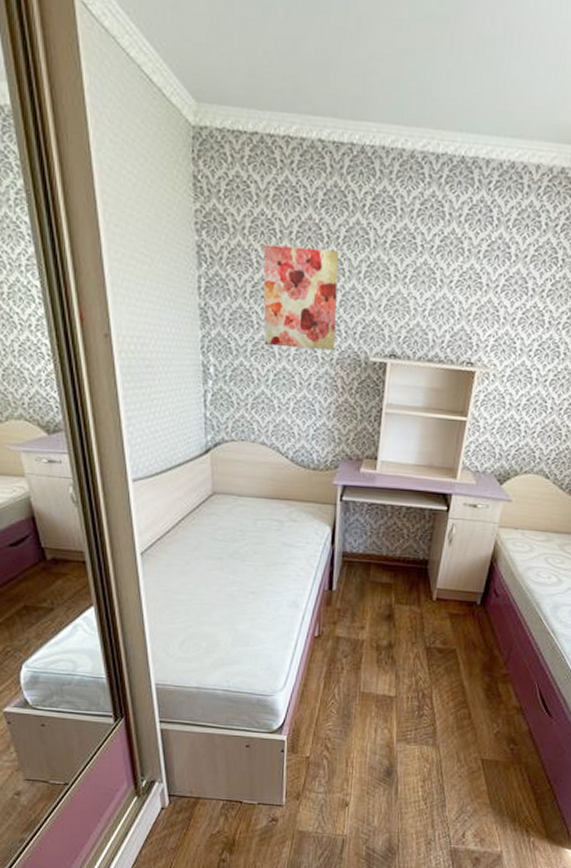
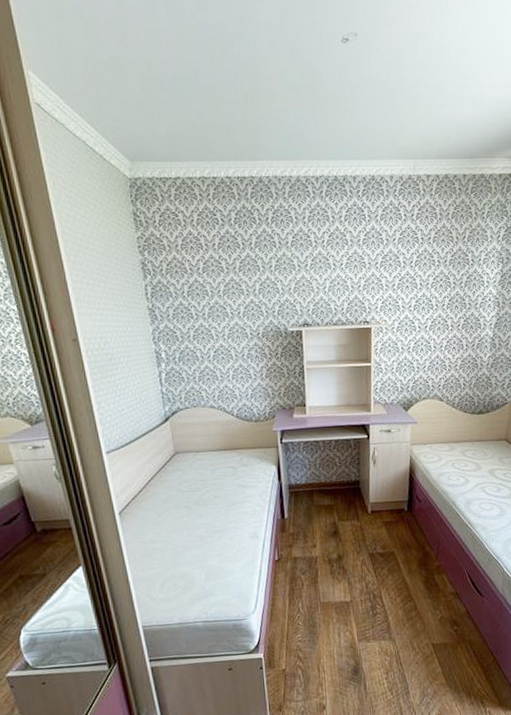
wall art: present [263,244,339,351] -> none [194,253,260,331]

